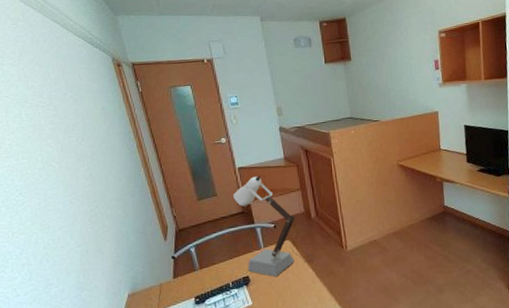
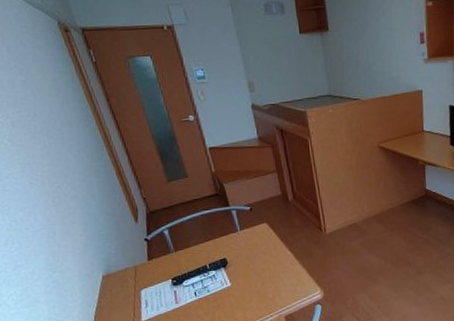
desk lamp: present [233,174,315,277] -> none [205,155,294,259]

